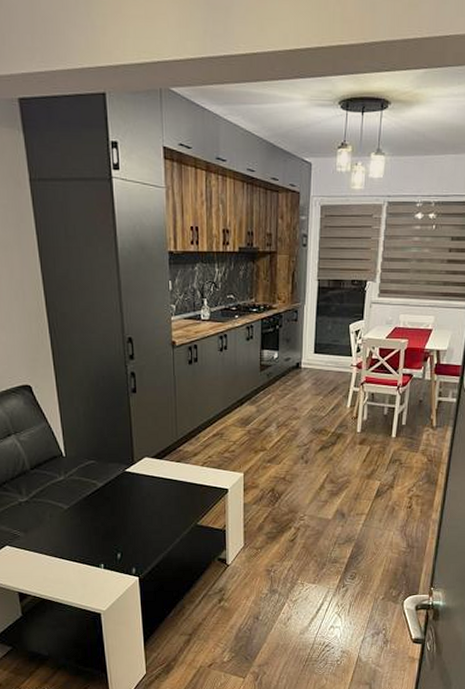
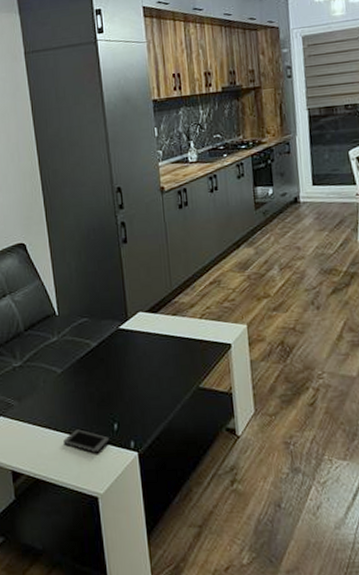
cell phone: none [69,558,113,578] -> present [63,429,110,454]

